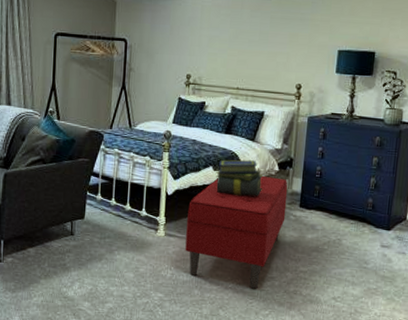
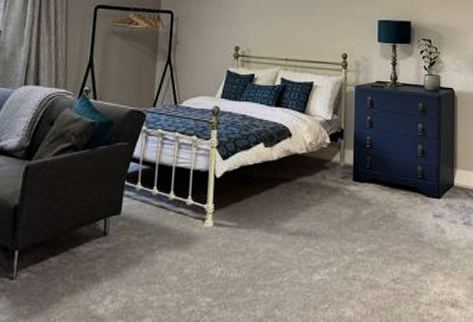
bench: present [185,176,288,289] -> none [236,150,340,279]
stack of books: present [215,159,262,196] -> none [266,133,315,172]

